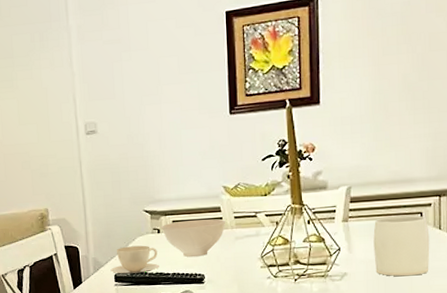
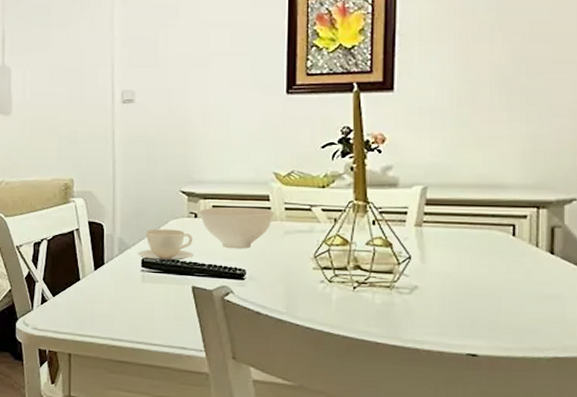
mug: present [373,215,430,277] -> none [452,226,524,299]

